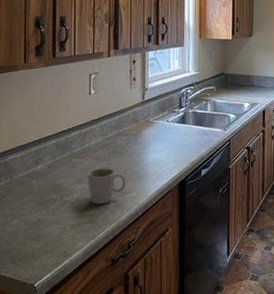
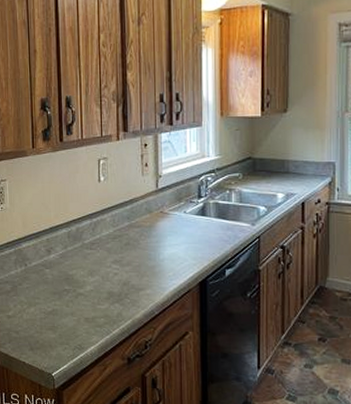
mug: present [88,168,126,205] -> none [100,261,140,300]

